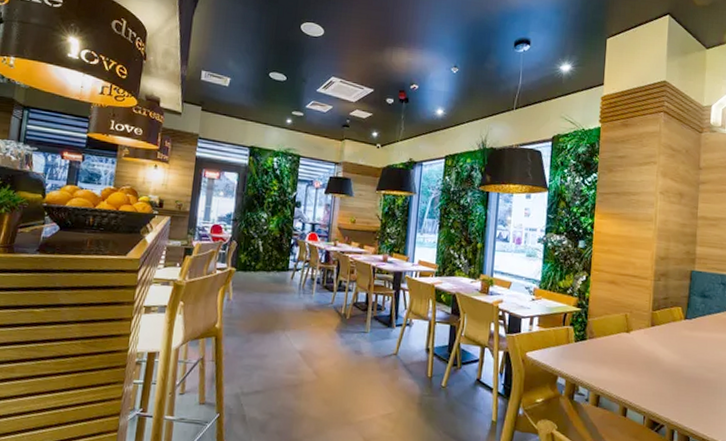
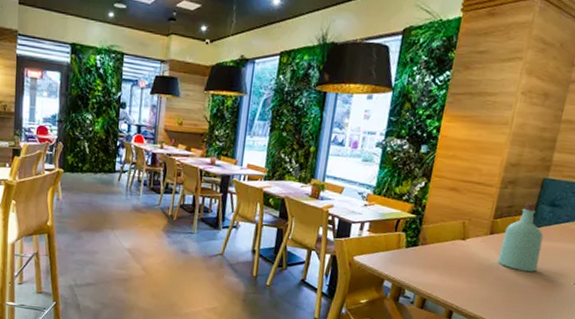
bottle: none [662,294,700,364] -> present [498,203,544,273]

